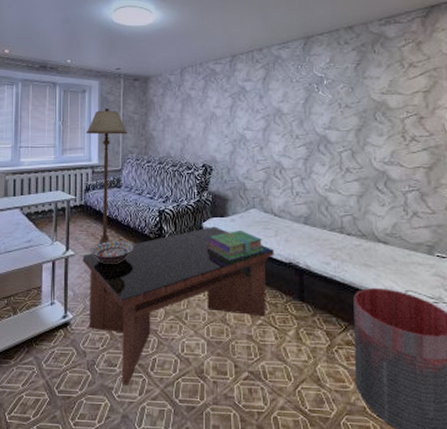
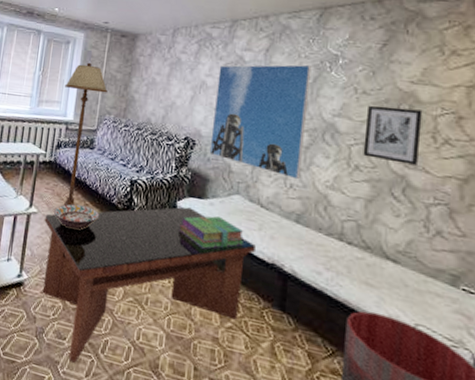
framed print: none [225,89,304,188] -> present [209,64,312,180]
wall art: none [350,115,394,163] -> present [363,105,423,167]

